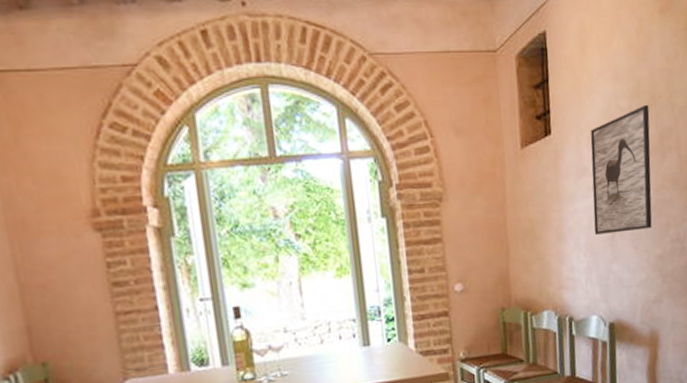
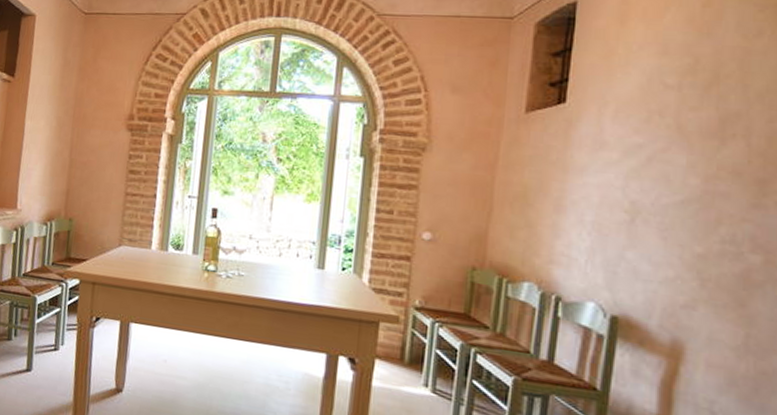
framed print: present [590,104,652,235] -> none [606,83,708,221]

